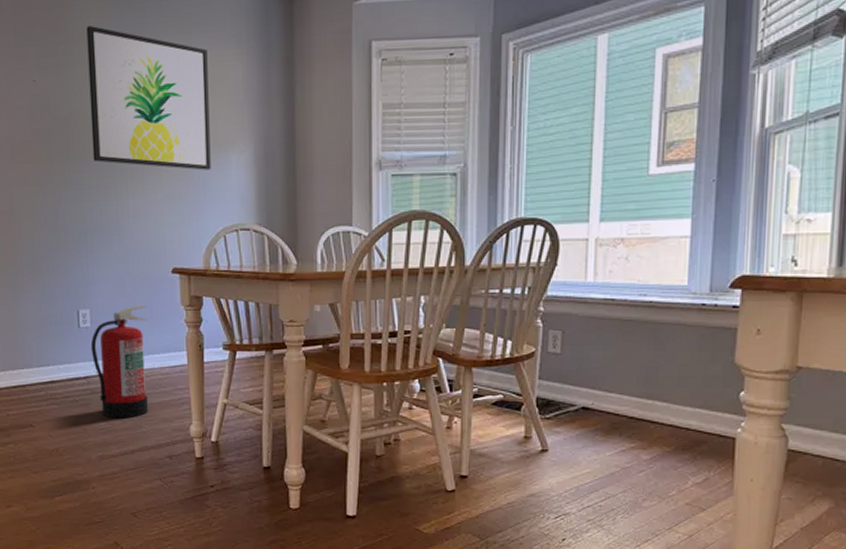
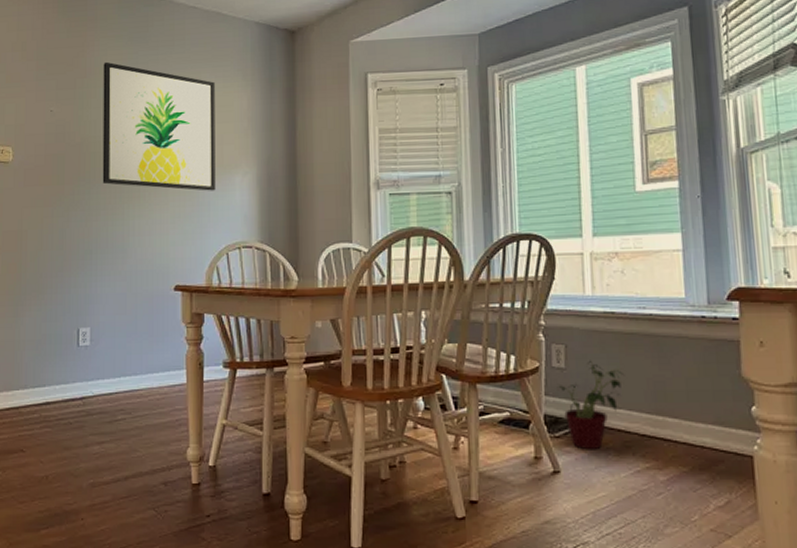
fire extinguisher: present [90,306,148,418] -> none [89,323,148,442]
potted plant: none [551,346,619,431] -> present [556,360,625,450]

